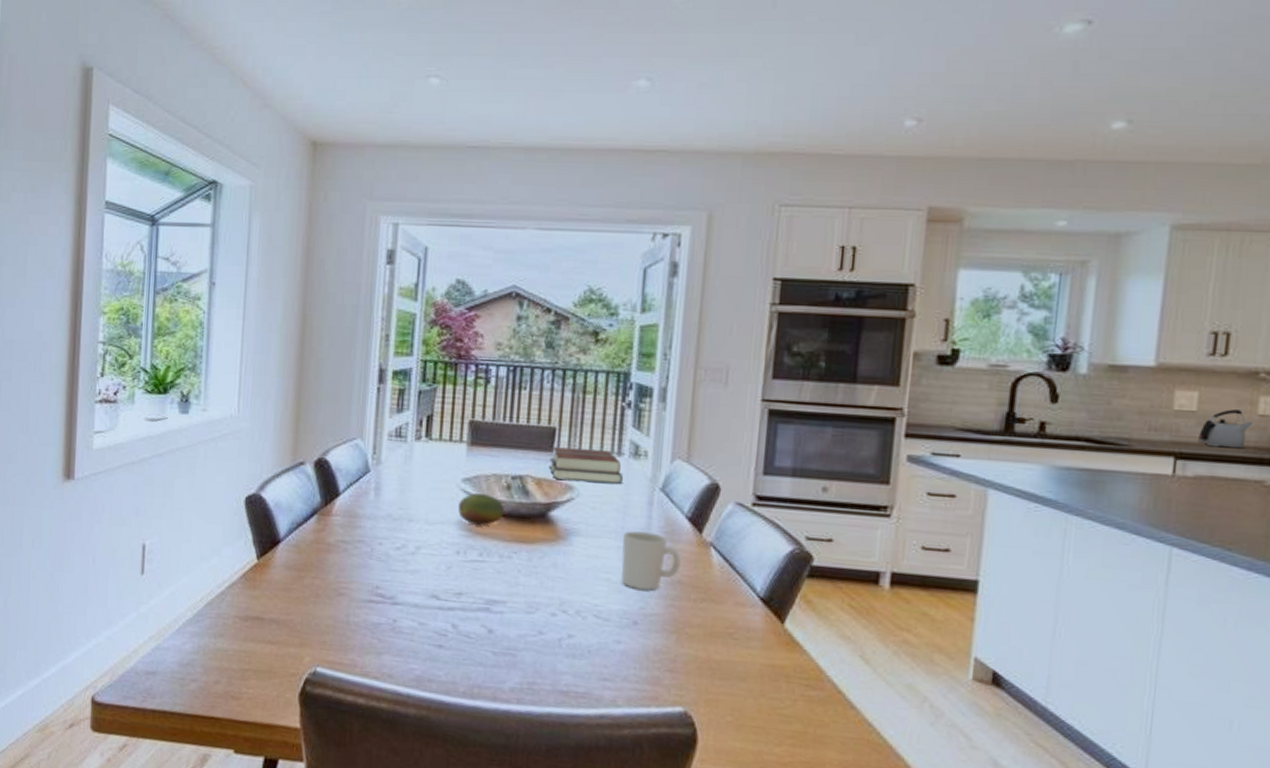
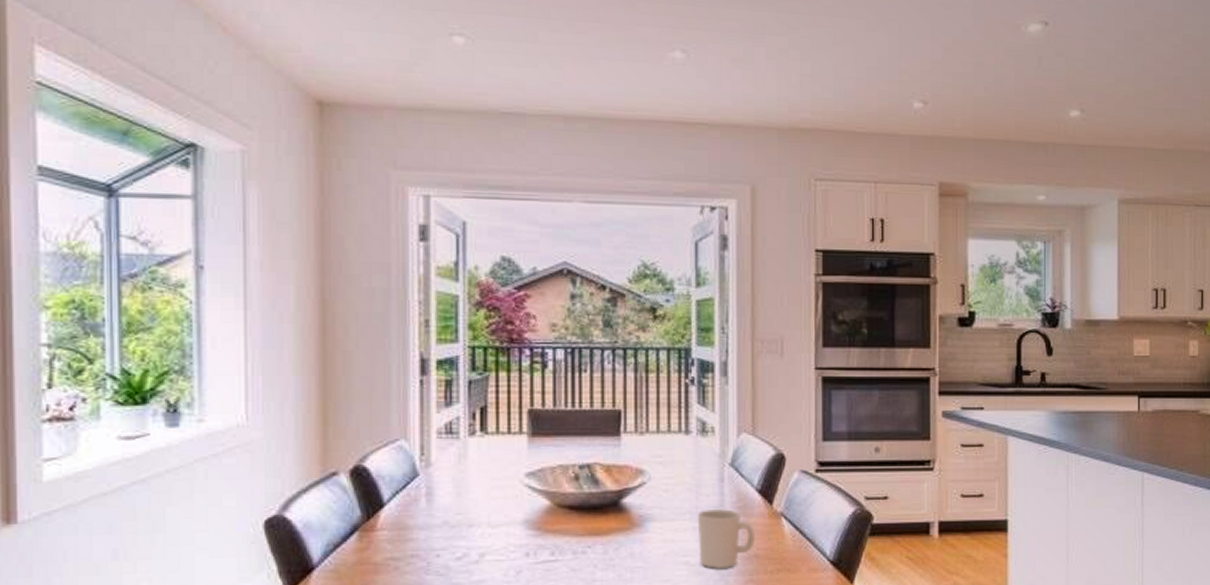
fruit: present [458,492,504,525] -> none [524,486,574,522]
books: present [549,447,623,485] -> none [618,430,692,465]
kettle: present [1198,409,1254,449] -> none [1153,353,1187,385]

